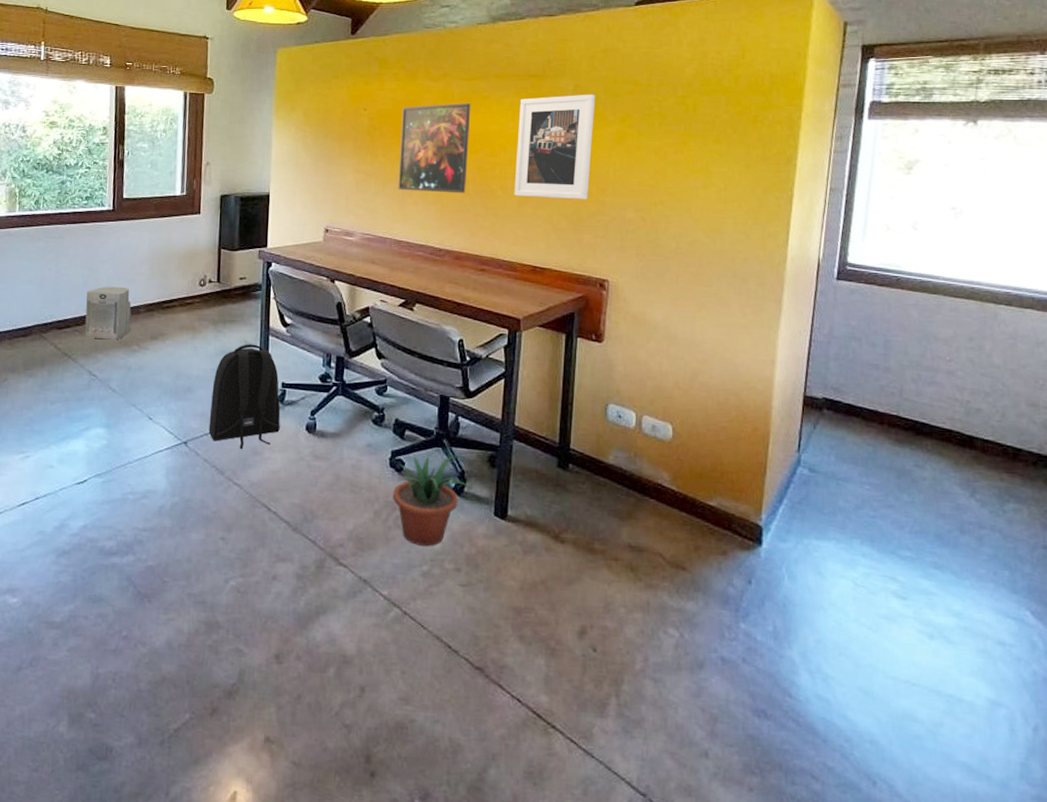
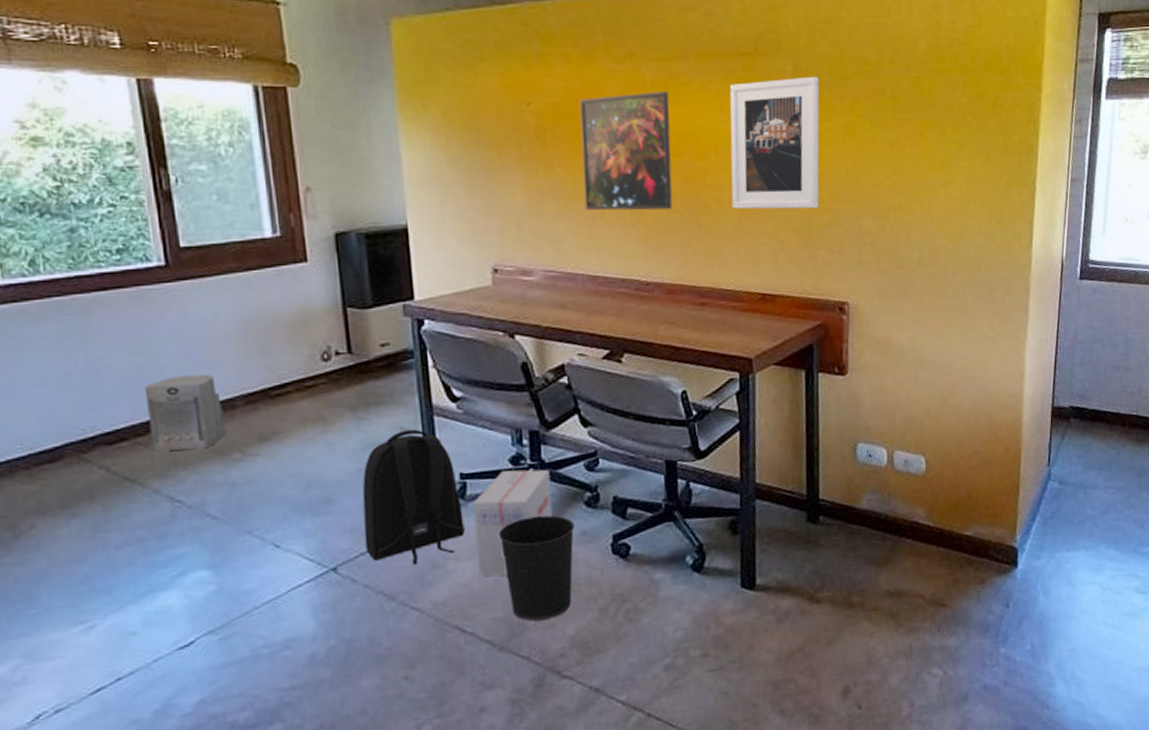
cardboard box: none [285,386,348,470] -> present [472,469,553,577]
wastebasket: none [304,425,363,512] -> present [498,515,575,621]
potted plant: present [393,455,472,547] -> none [620,527,713,638]

